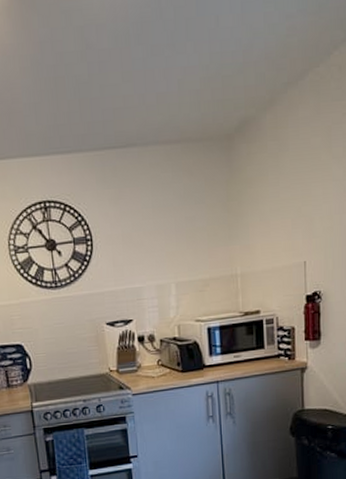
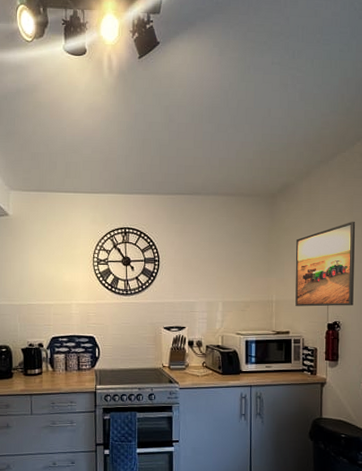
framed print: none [261,161,337,278] -> present [295,222,356,307]

